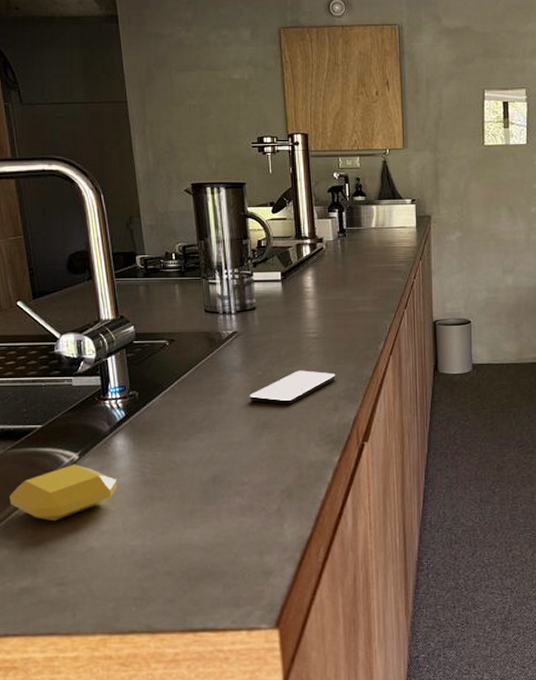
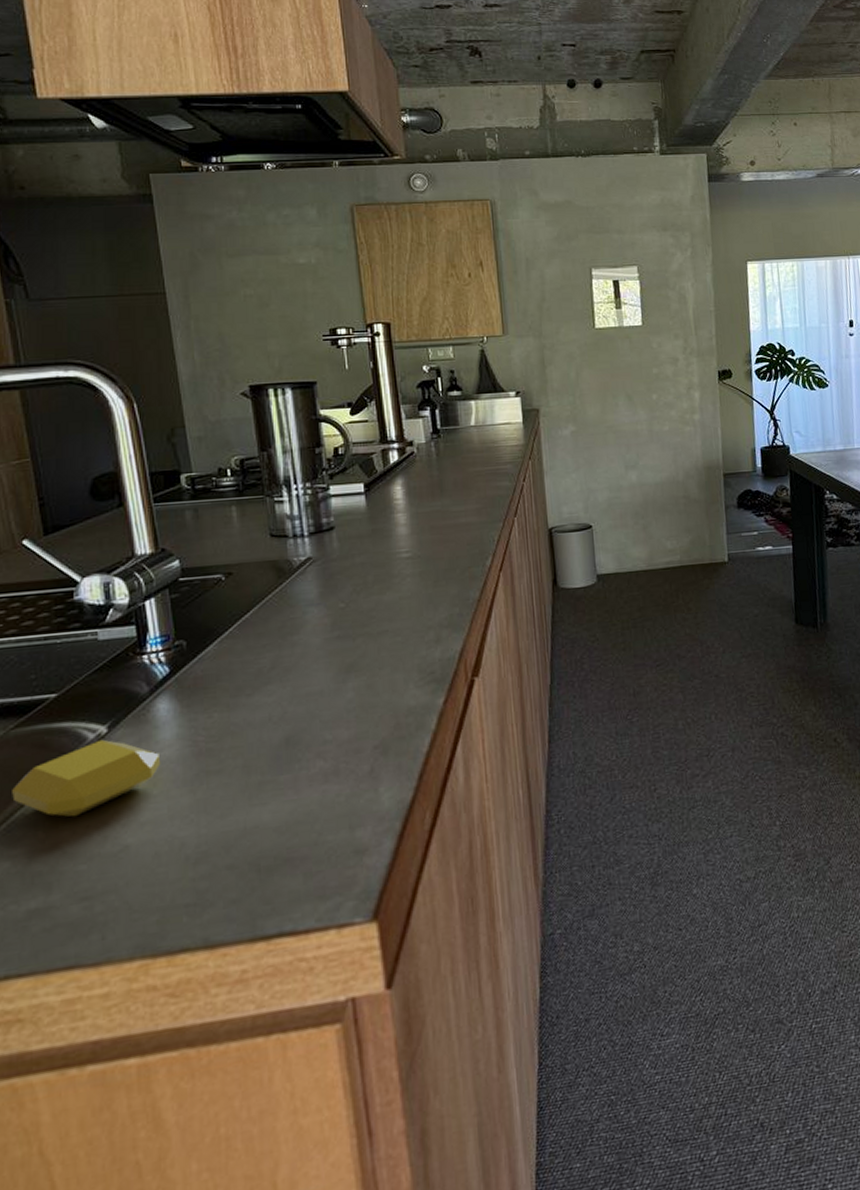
smartphone: present [249,370,336,404] -> none [329,597,436,641]

